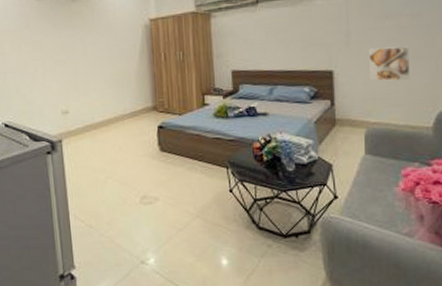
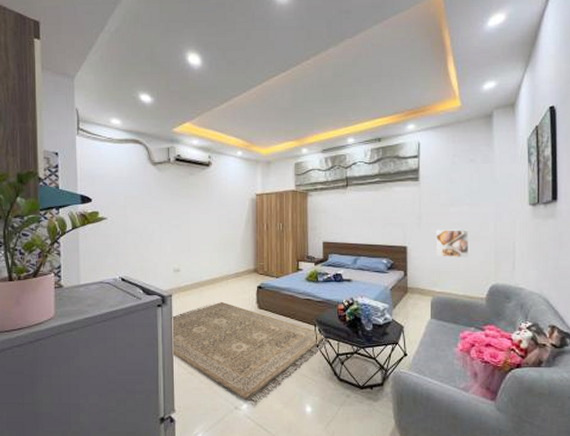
rug: none [63,146,243,258] -> present [171,302,328,404]

